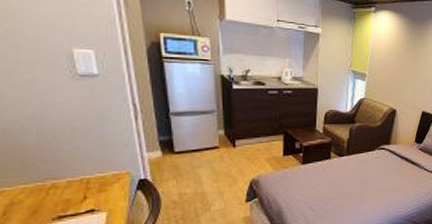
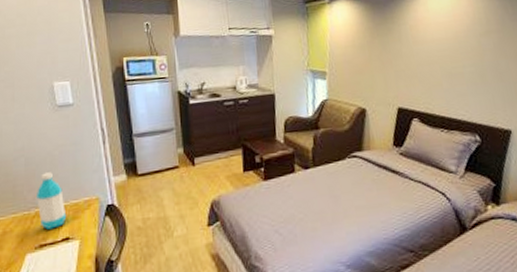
water bottle: none [51,144,92,201] -> present [35,172,67,230]

